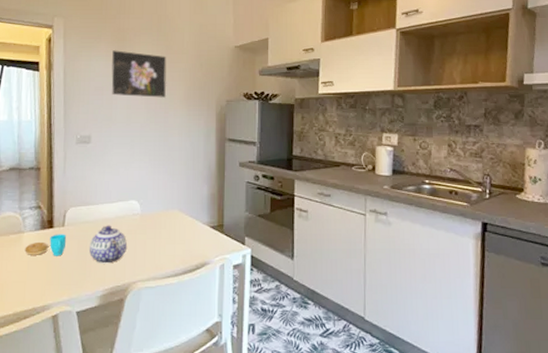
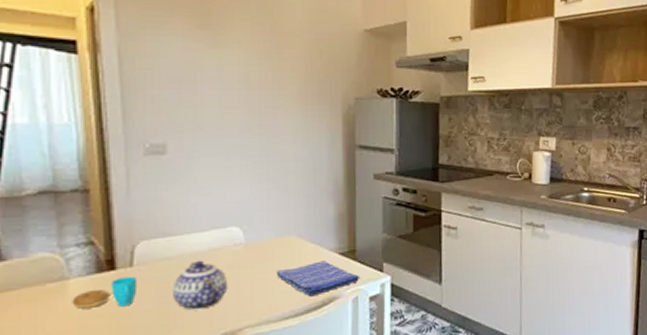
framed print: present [111,50,167,98] -> none [193,28,275,94]
dish towel: none [162,232,226,261] -> present [276,260,359,297]

